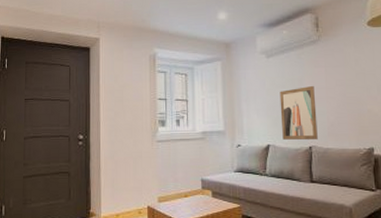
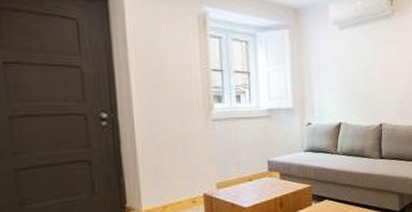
wall art: present [279,85,318,140] -> none [352,62,388,117]

